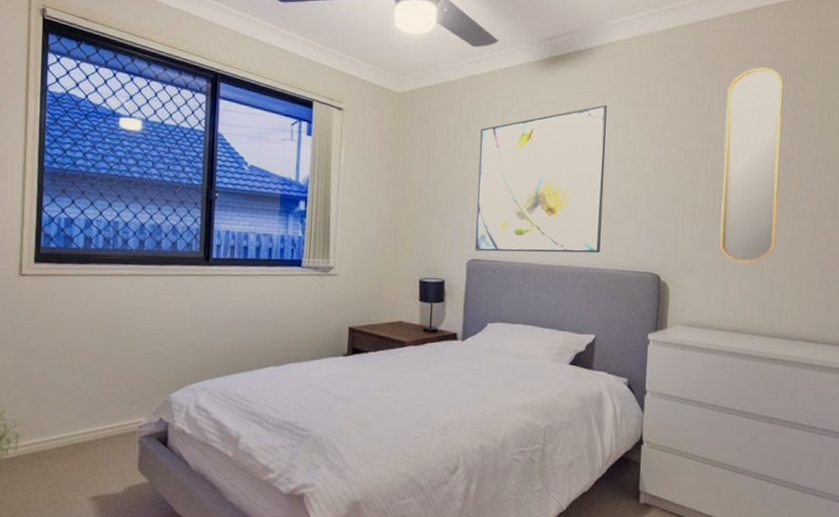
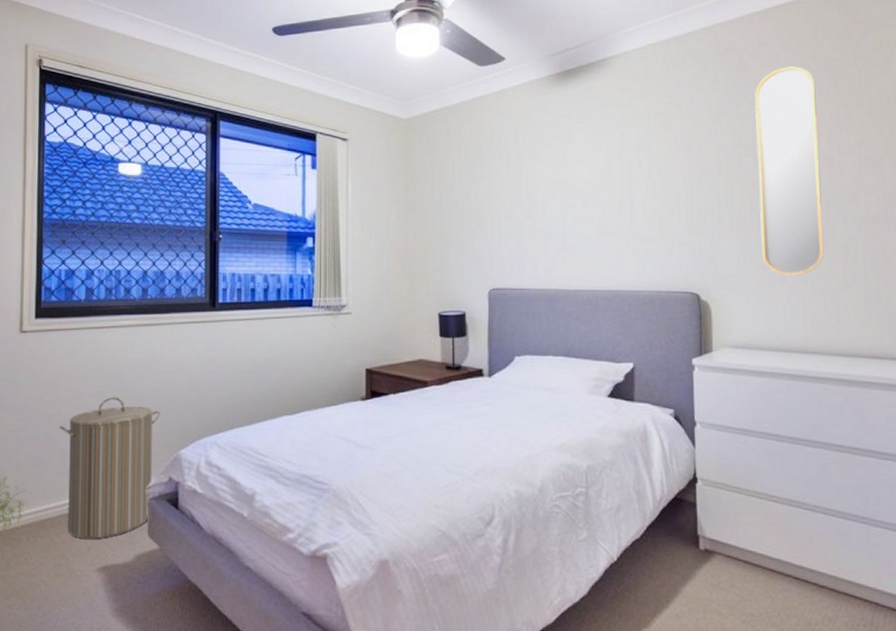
laundry hamper: none [55,341,153,471] -> present [59,397,160,539]
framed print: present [474,104,607,253] -> none [493,116,631,279]

